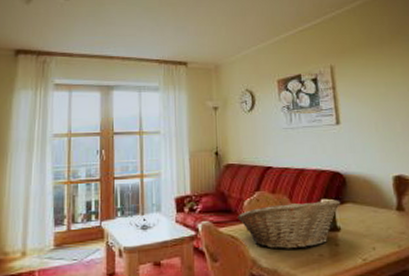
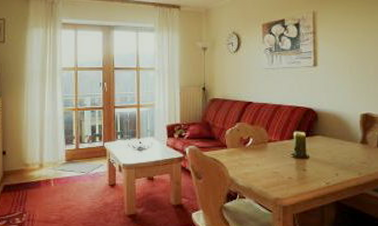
fruit basket: present [238,199,341,249] -> none [220,132,312,172]

